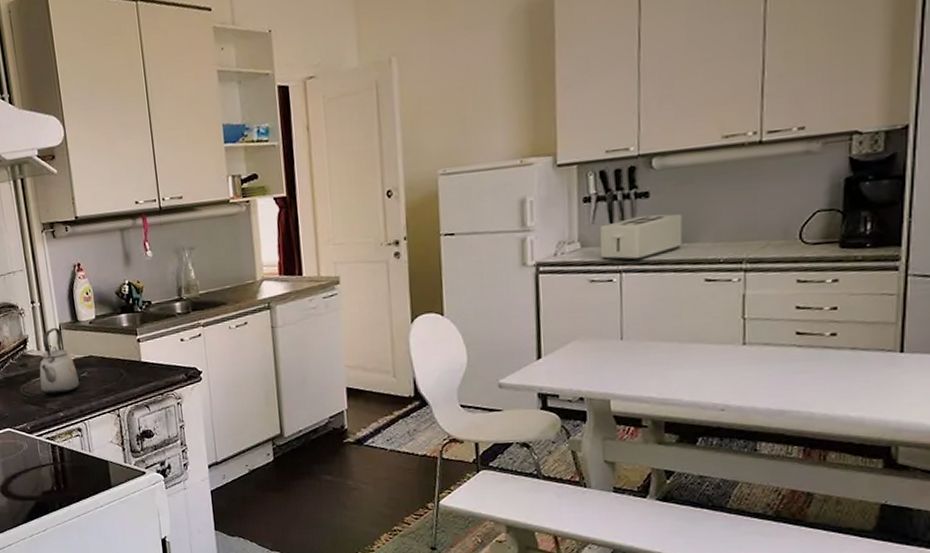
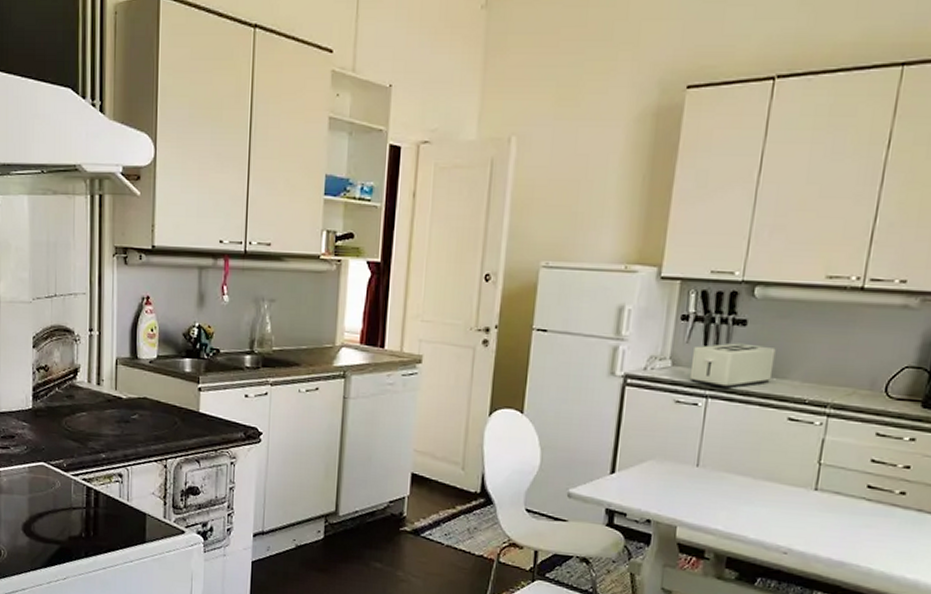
kettle: present [39,327,79,396] -> none [84,360,128,435]

